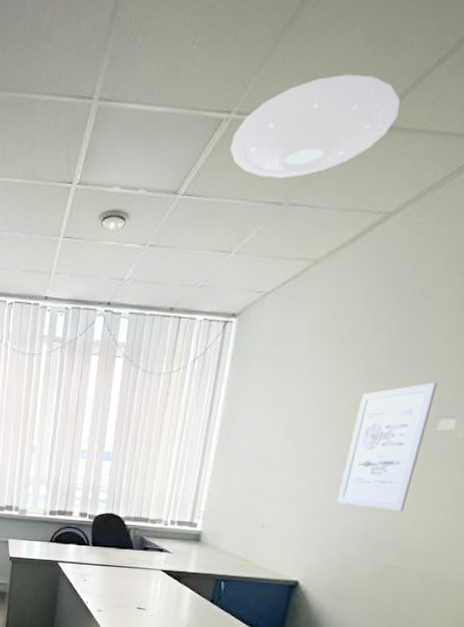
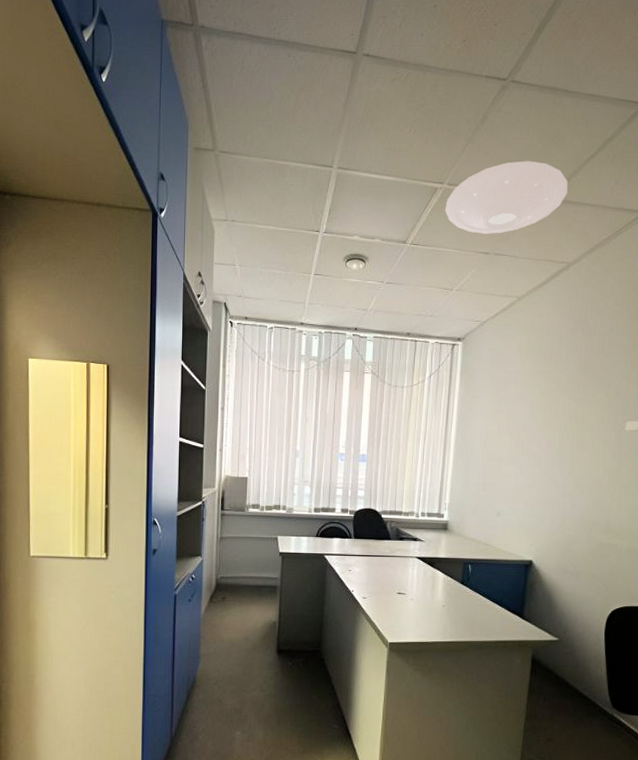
wall art: present [336,382,437,511] -> none [555,392,621,497]

